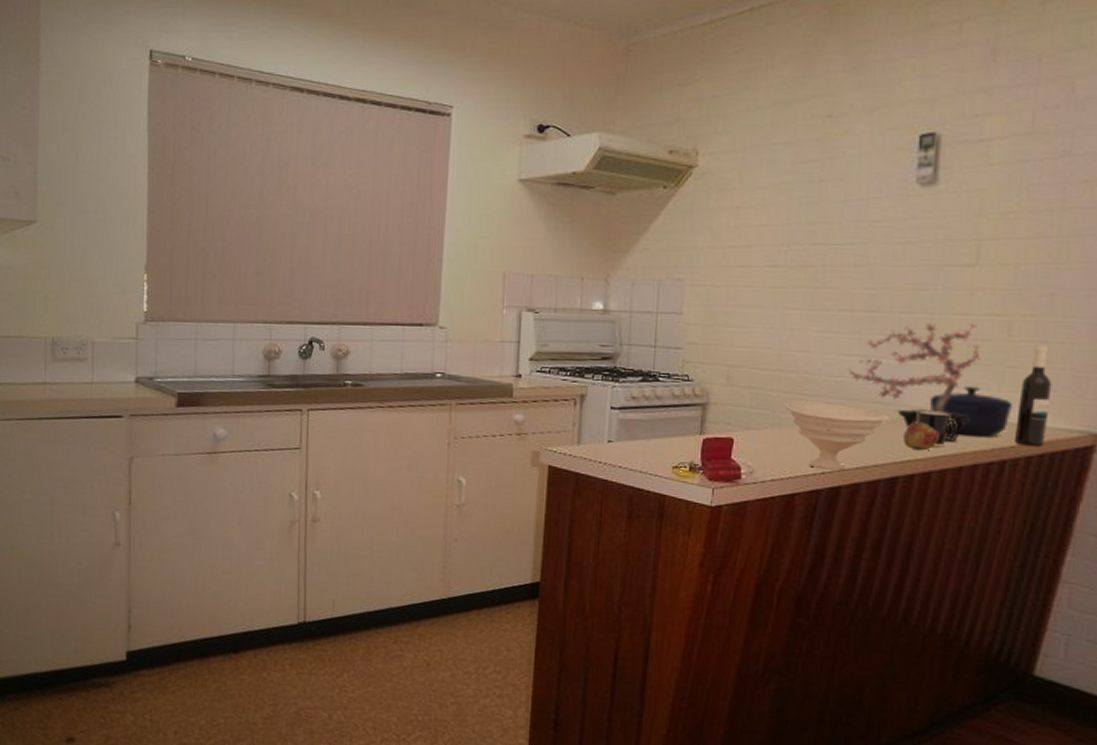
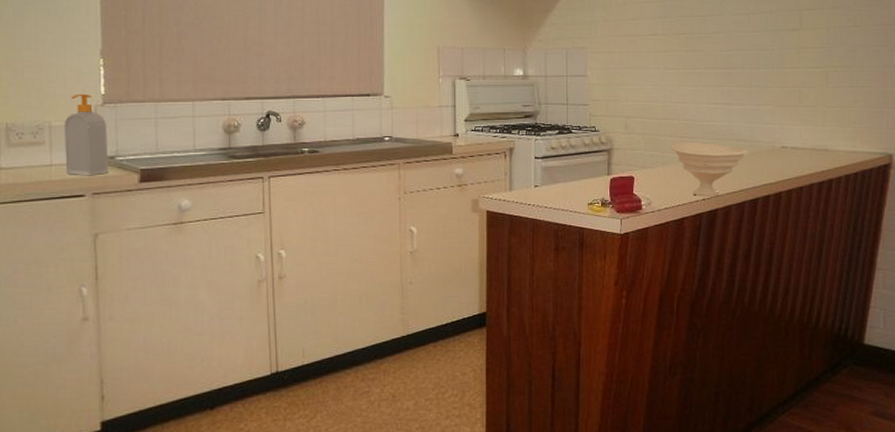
soap bottle: none [106,309,148,397] -> present [64,93,109,176]
potted plant: present [846,322,981,442] -> none [714,73,809,167]
fruit: present [904,422,940,451] -> none [760,153,786,176]
mug: present [916,411,957,447] -> none [768,145,797,172]
cooking pot: present [929,386,1012,436] -> none [775,123,833,161]
wine bottle: present [1015,345,1052,448] -> none [837,89,859,168]

